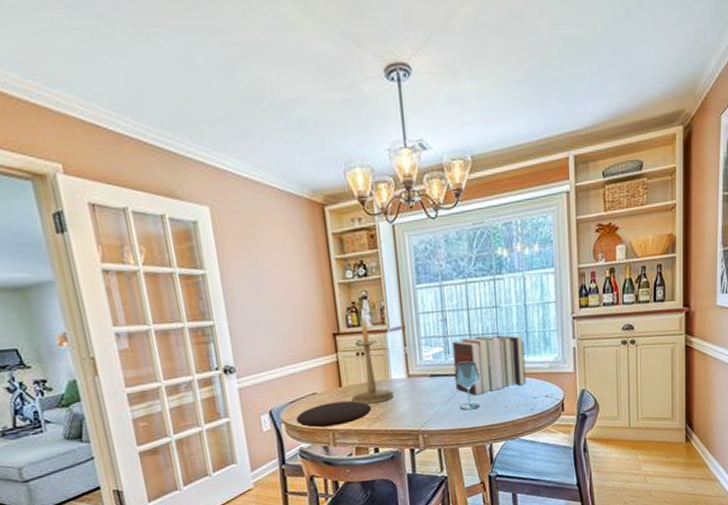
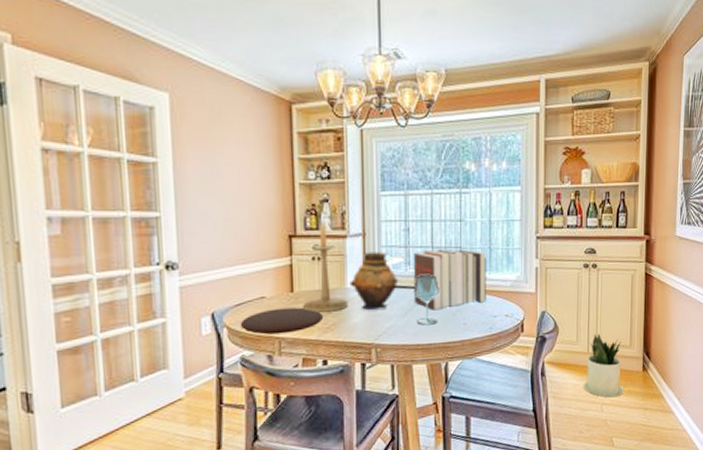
vase: none [393,343,440,399] -> present [349,252,399,310]
planter: none [625,408,668,470] -> present [583,333,624,398]

